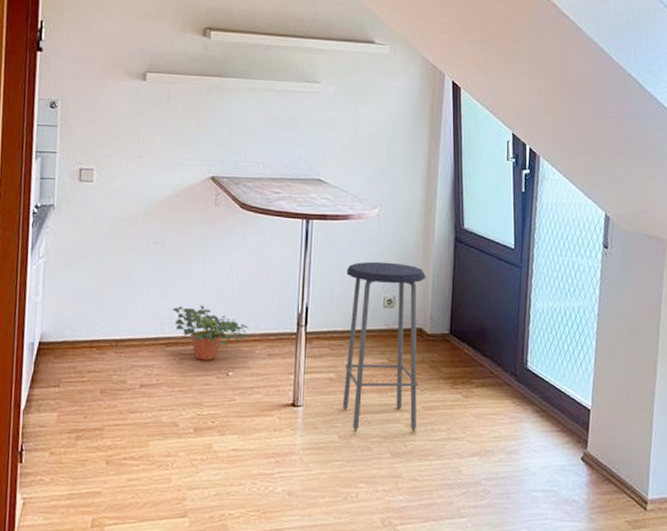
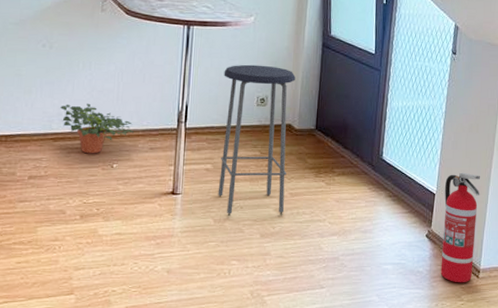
fire extinguisher: none [600,384,644,516] -> present [440,172,481,283]

